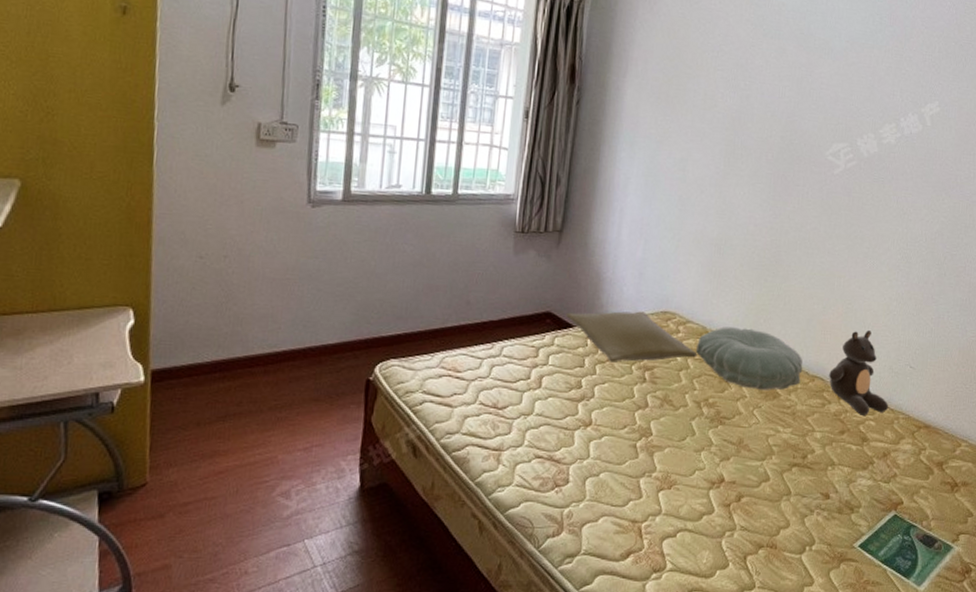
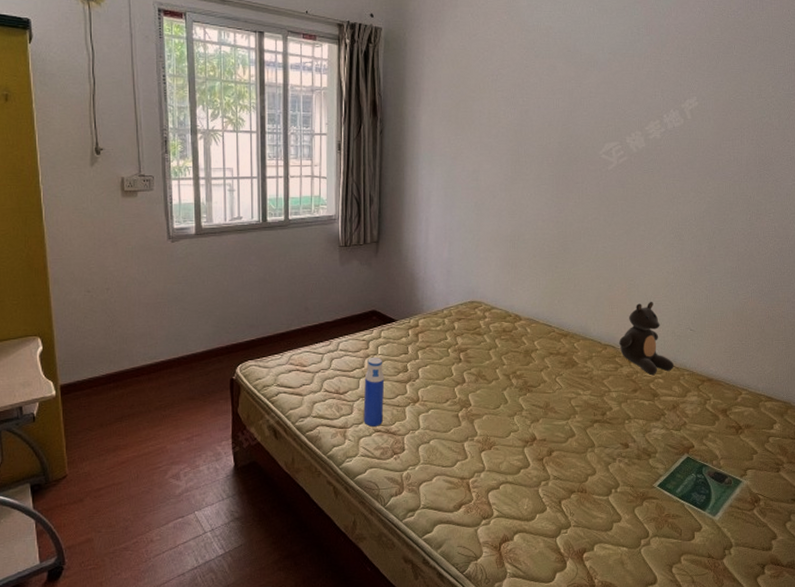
water bottle: none [523,367,554,451] -> present [363,356,385,427]
pillow: present [566,311,698,363] -> none [389,303,503,348]
pillow: present [695,327,803,390] -> none [501,309,596,360]

